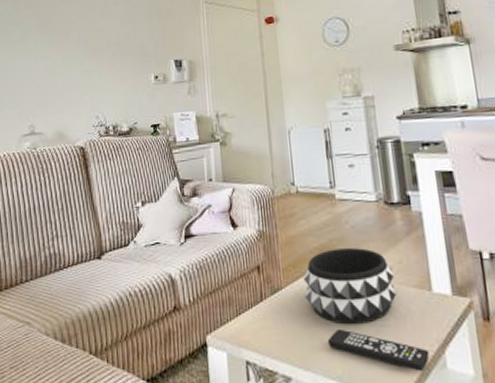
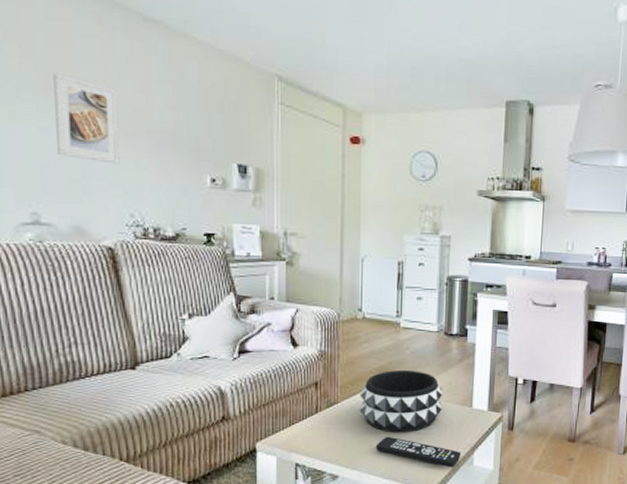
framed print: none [46,14,88,77] -> present [53,73,120,164]

